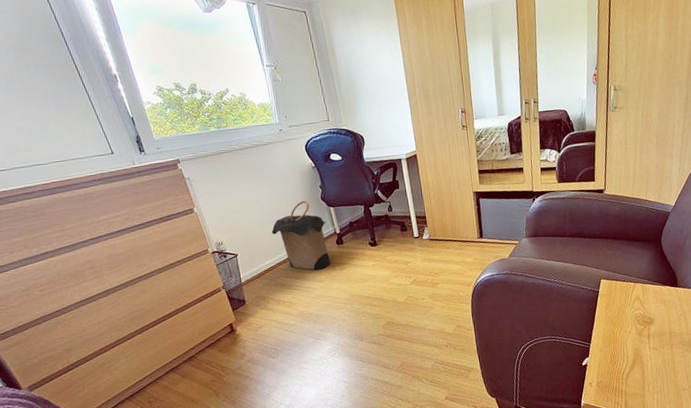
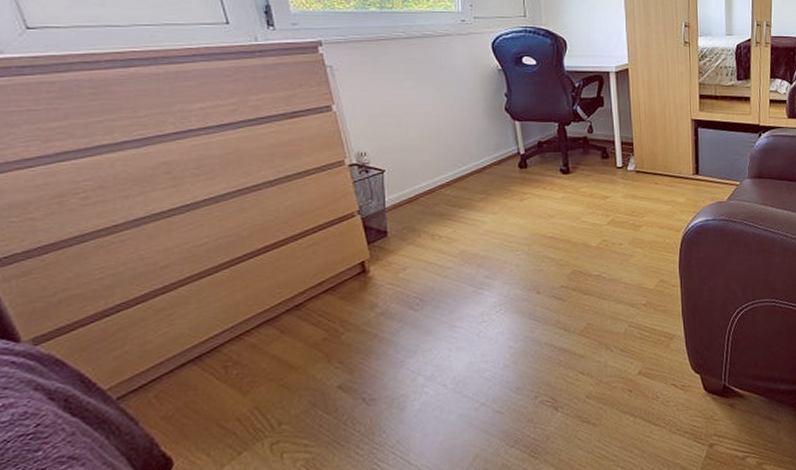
laundry hamper: present [271,200,330,270] -> none [435,109,508,199]

